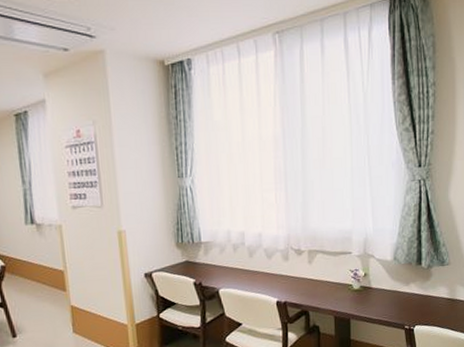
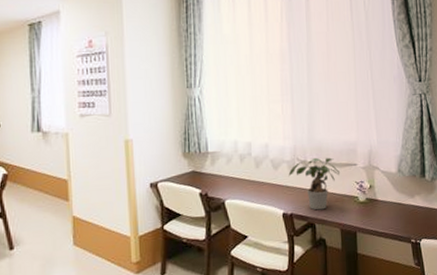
potted plant: none [282,246,335,298] -> present [288,157,341,210]

